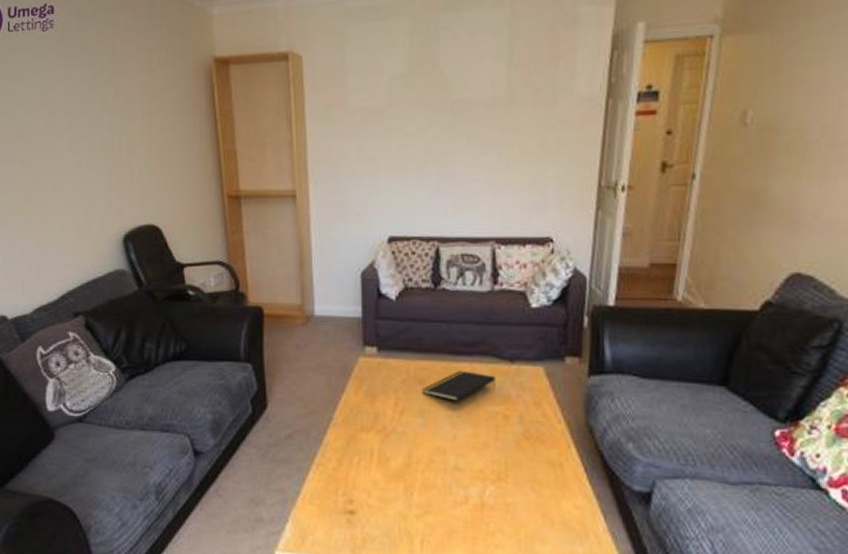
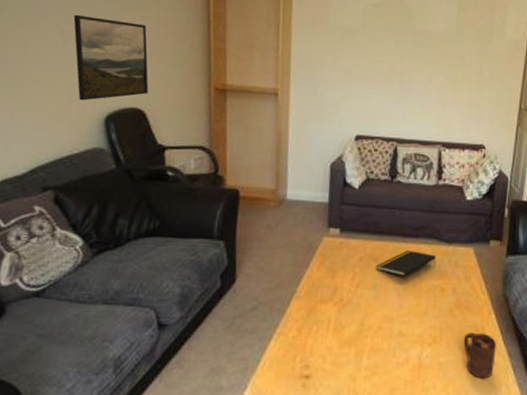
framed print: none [84,130,162,221] -> present [73,14,149,101]
cup: none [535,469,579,525] -> present [463,332,496,379]

